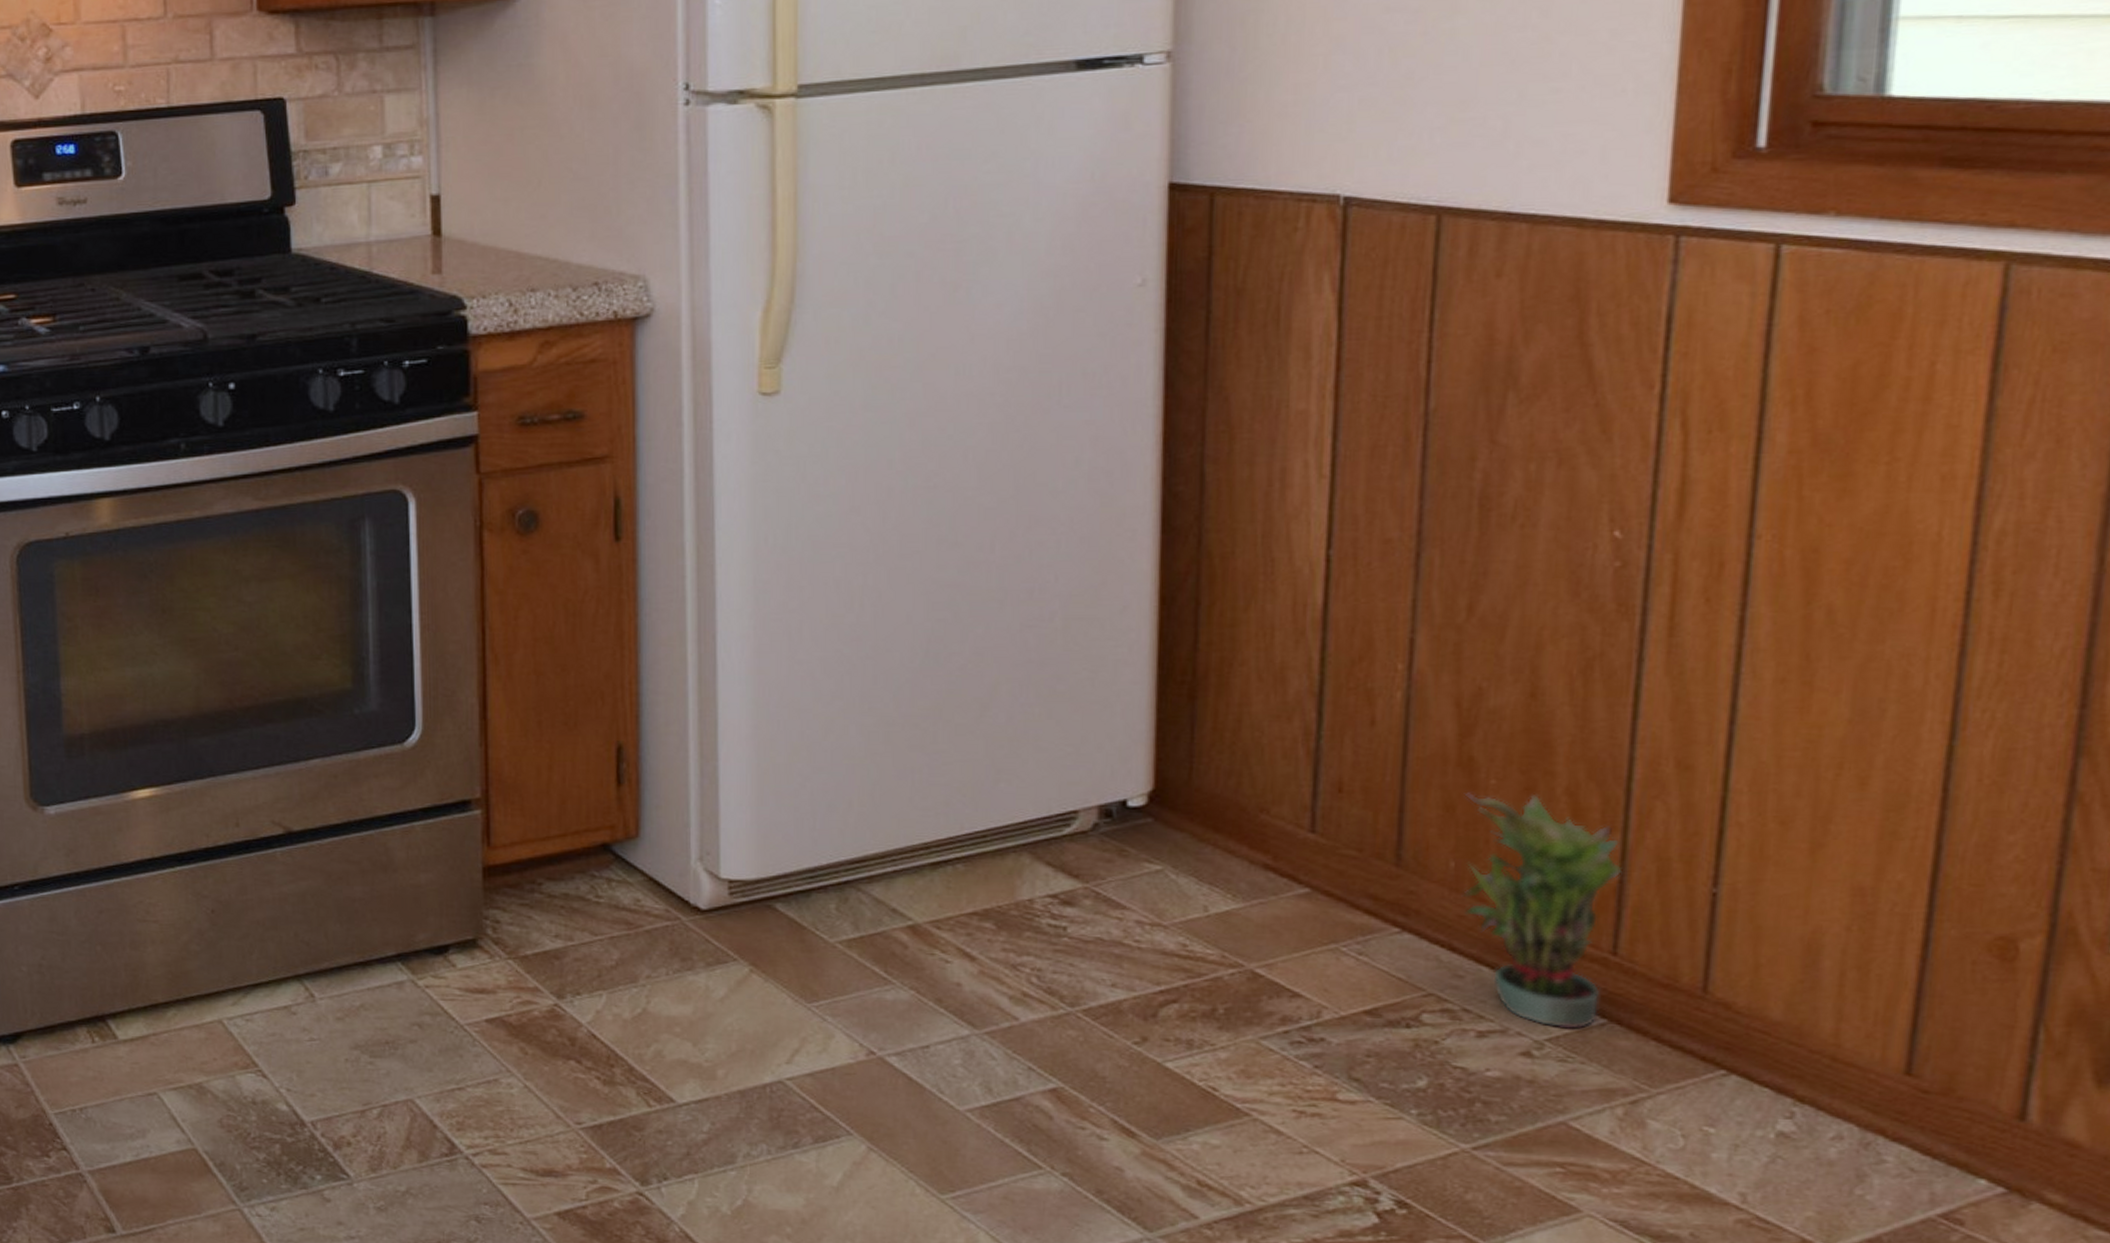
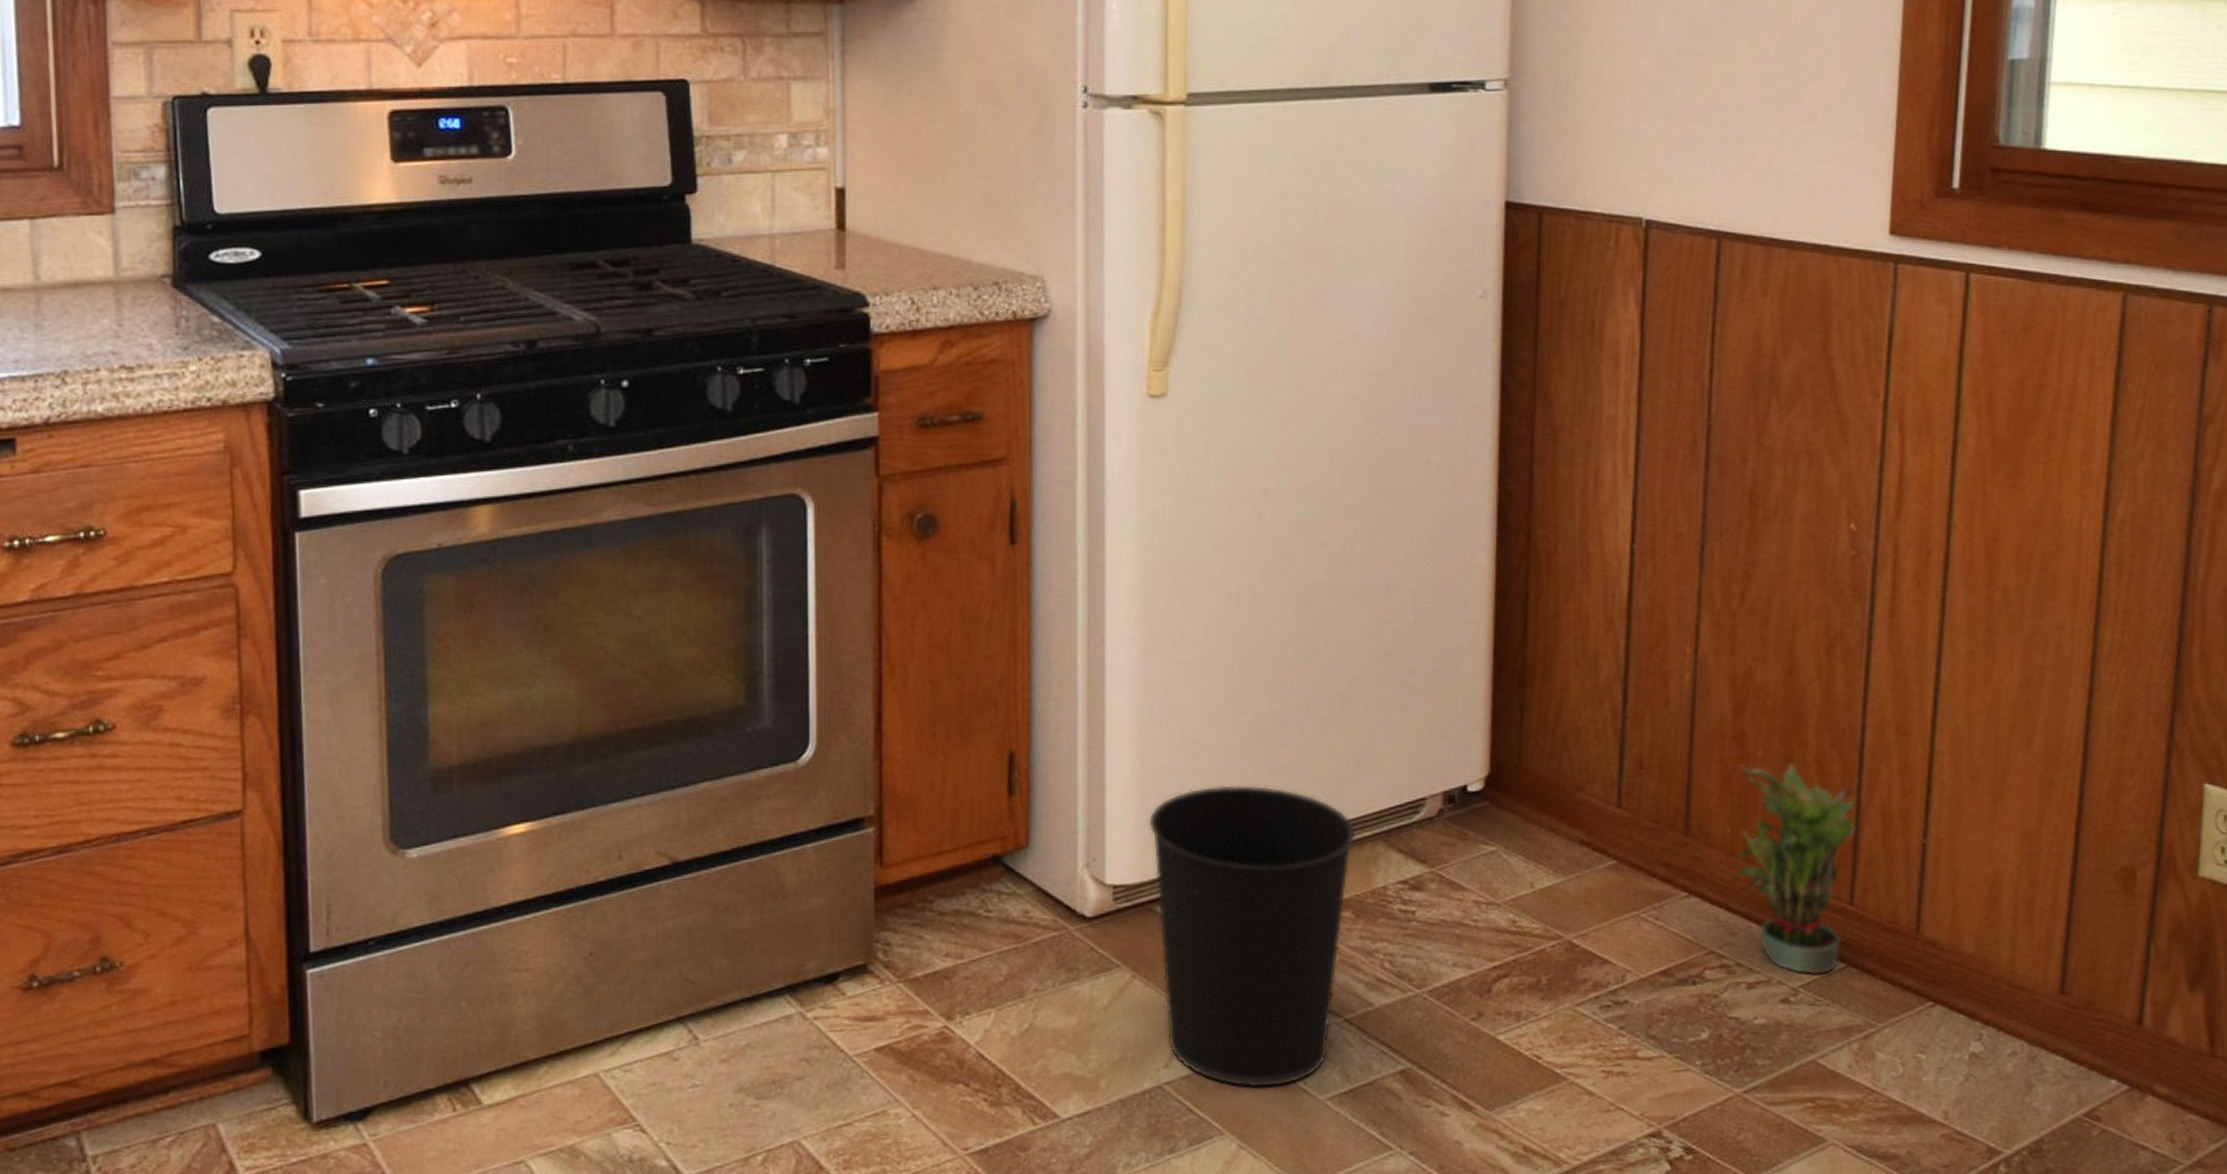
wastebasket: none [765,787,998,1093] -> present [1148,784,1356,1088]

